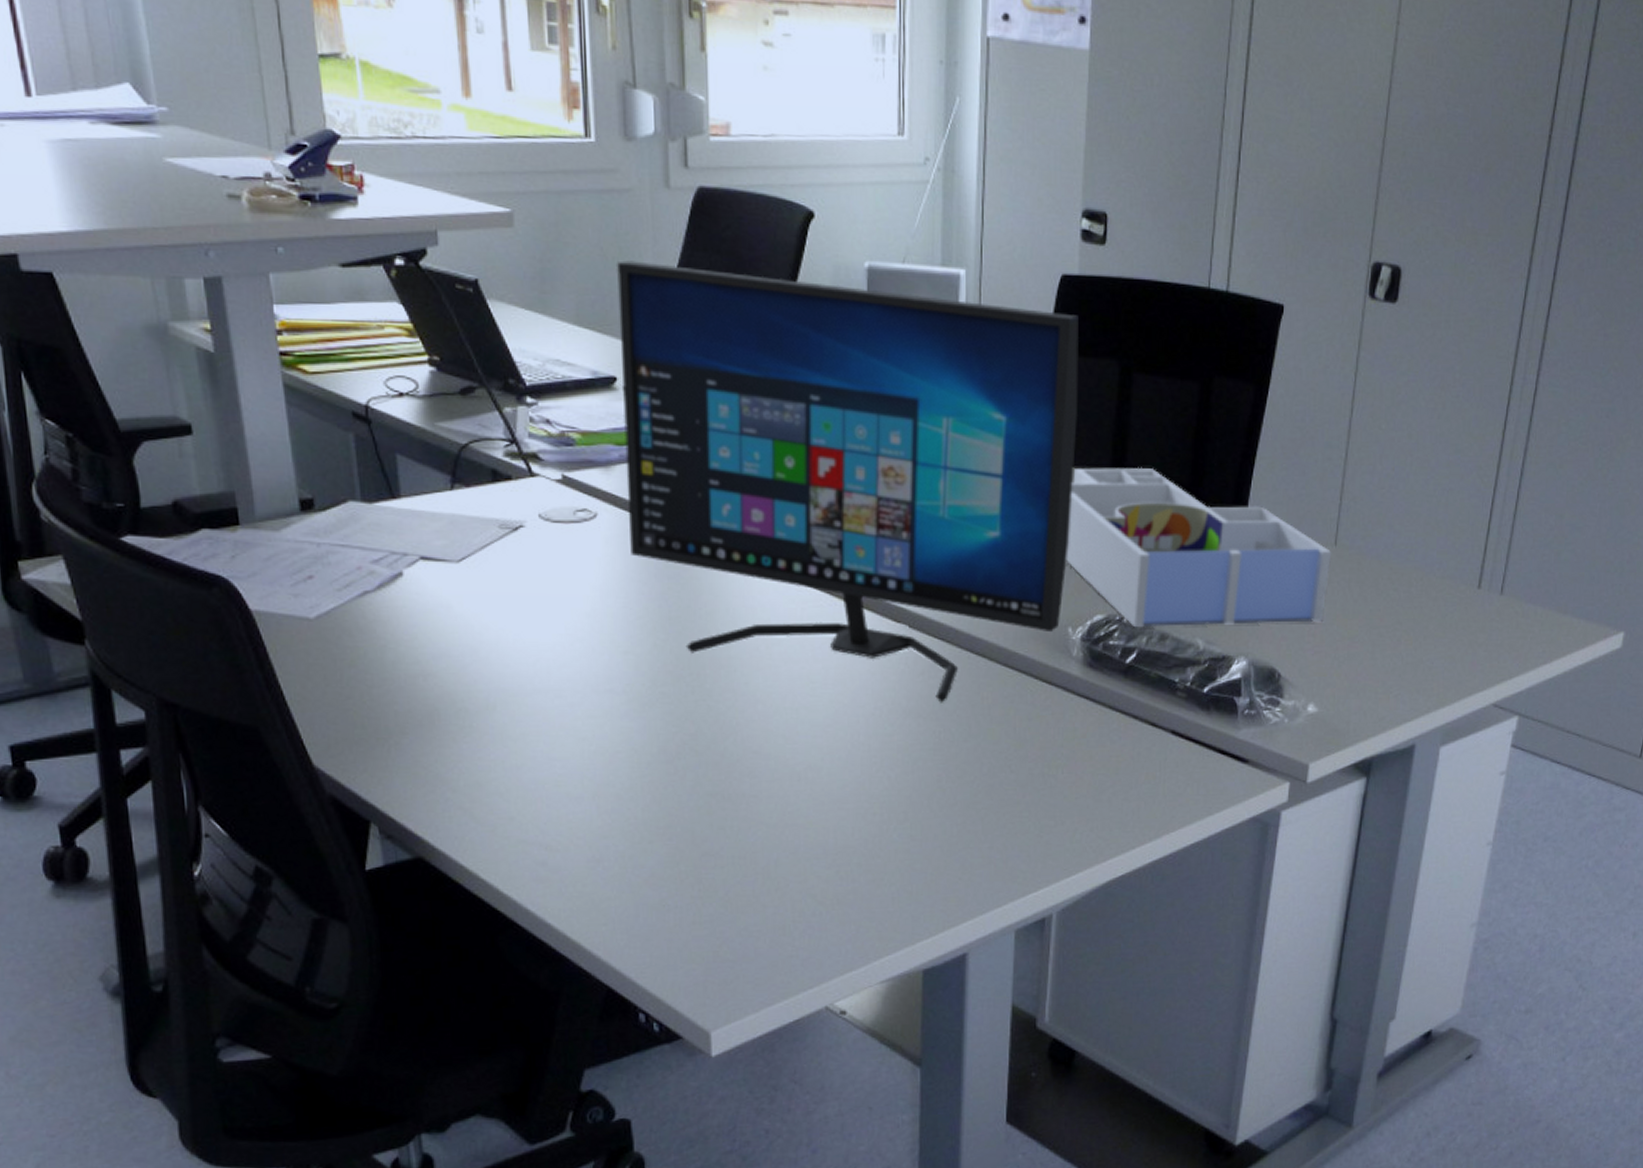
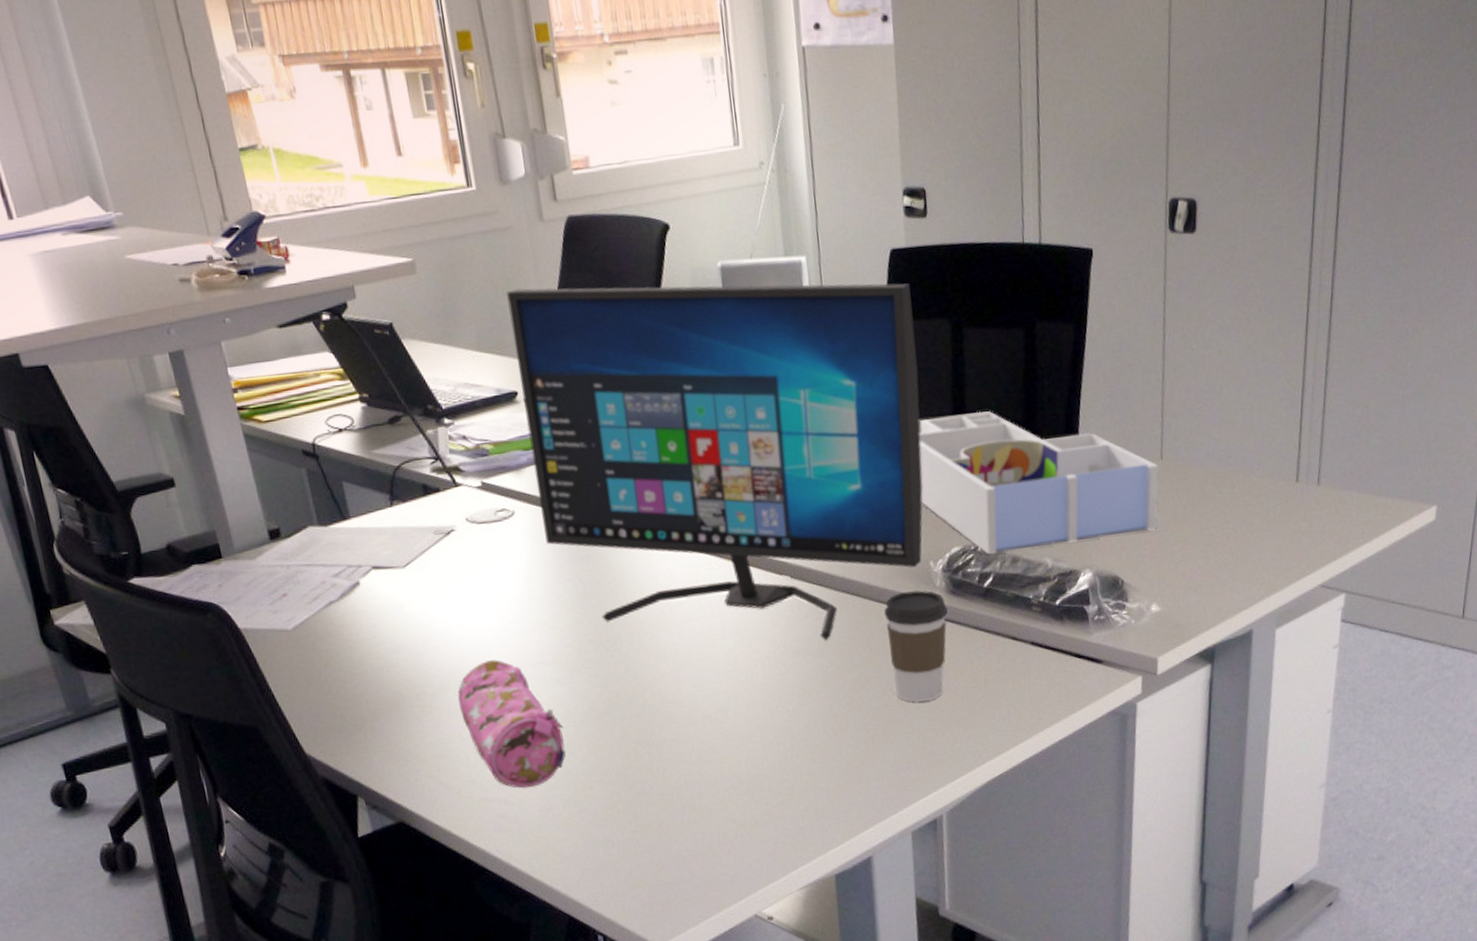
pencil case: none [505,681,627,834] -> present [457,659,566,789]
coffee cup: none [1010,657,1082,784] -> present [883,589,948,702]

